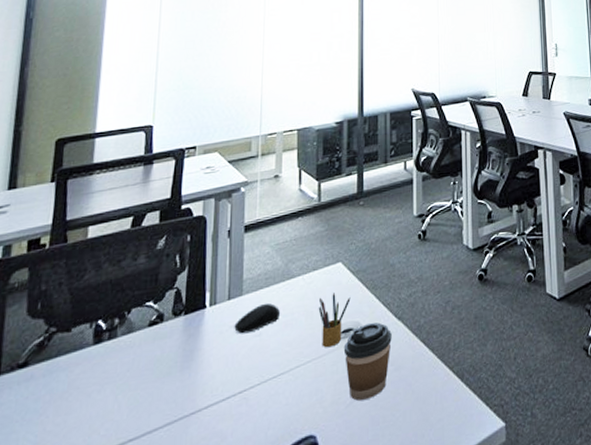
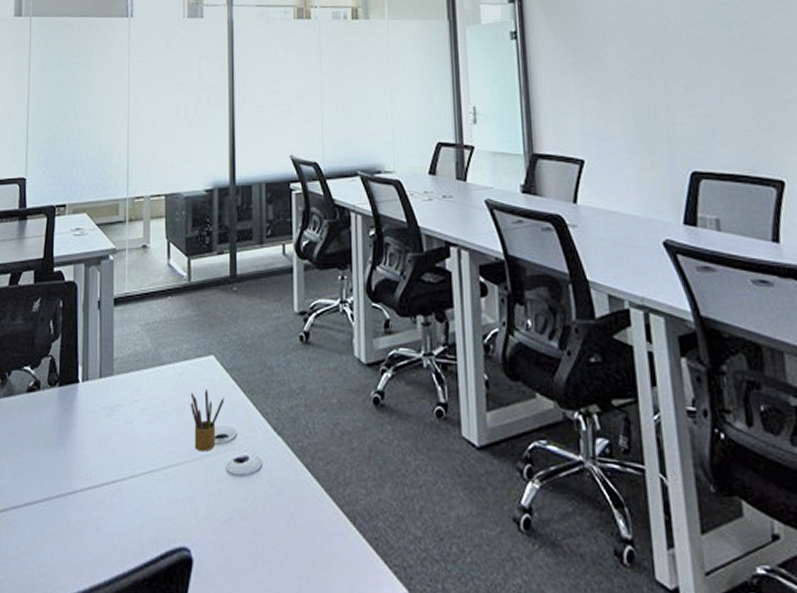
computer mouse: present [234,303,280,334] -> none [106,388,150,419]
coffee cup: present [343,322,392,401] -> none [218,432,271,521]

